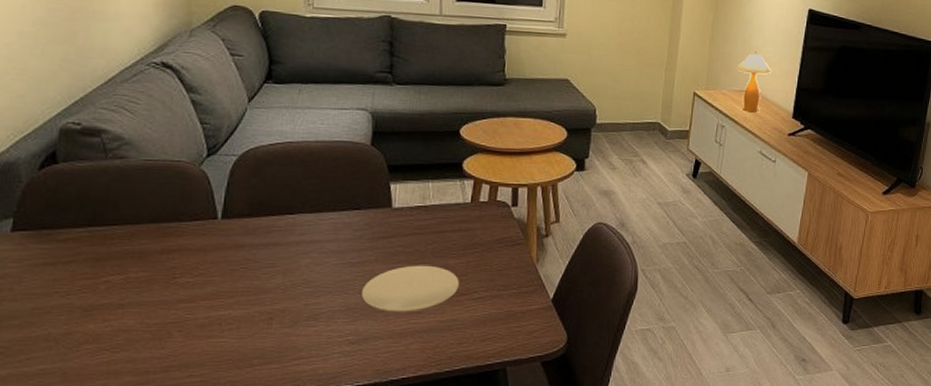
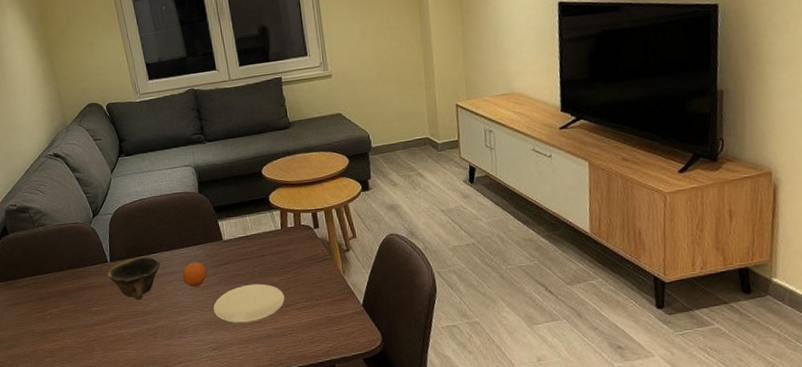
bowl: none [214,217,298,273] -> present [107,257,161,300]
fruit: none [327,231,363,263] -> present [182,262,208,288]
table lamp: present [737,51,771,113] -> none [494,54,530,114]

